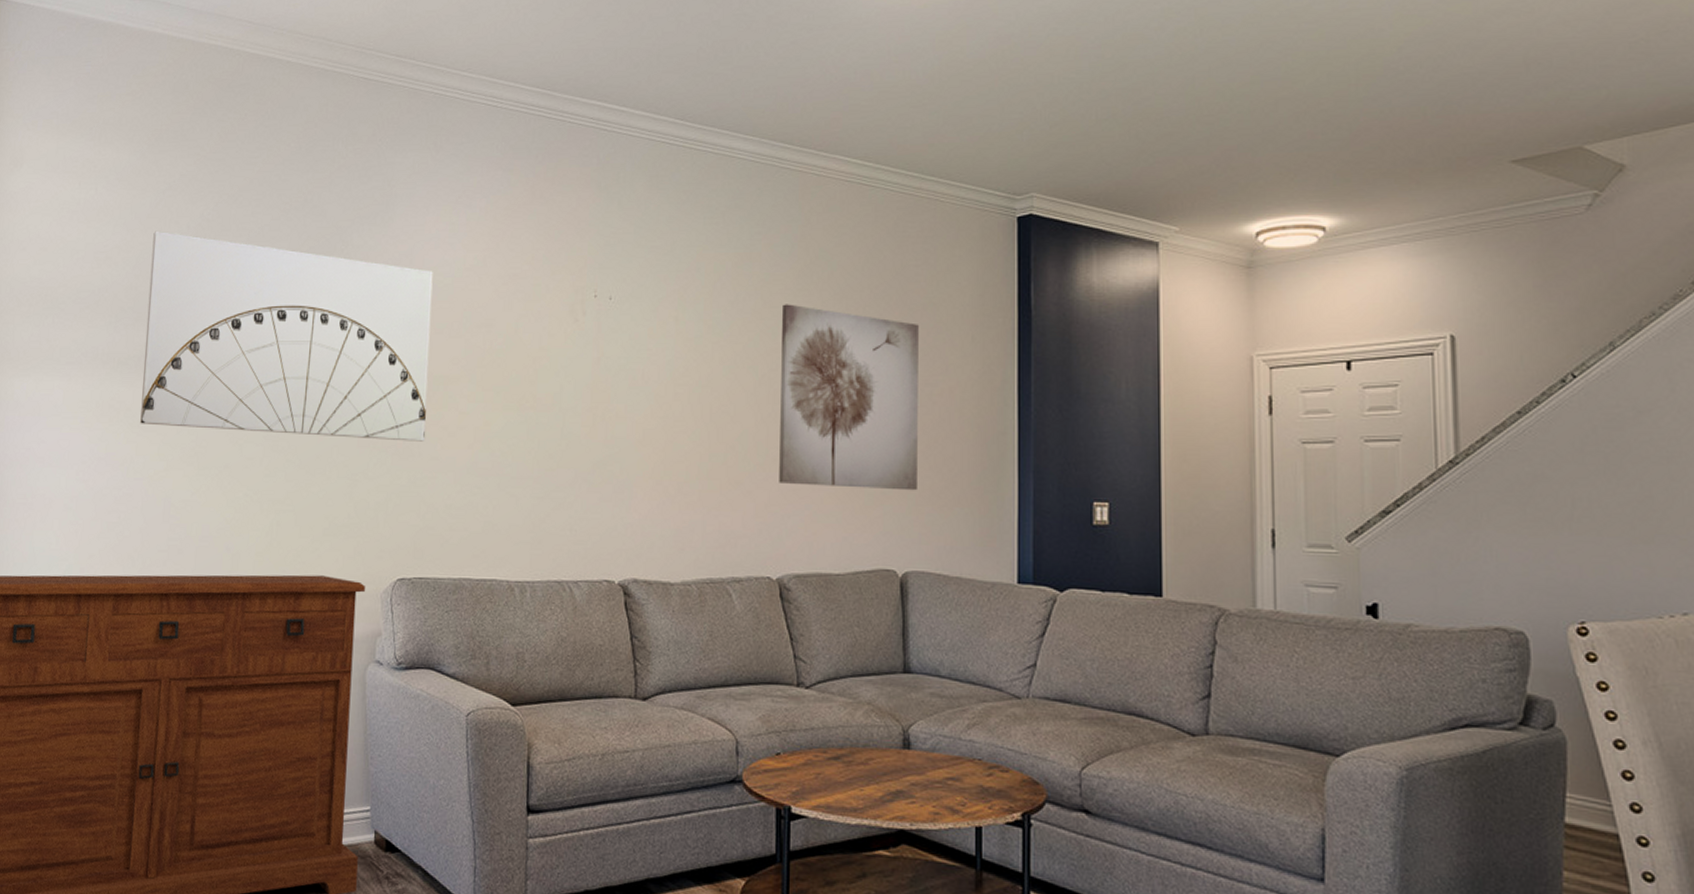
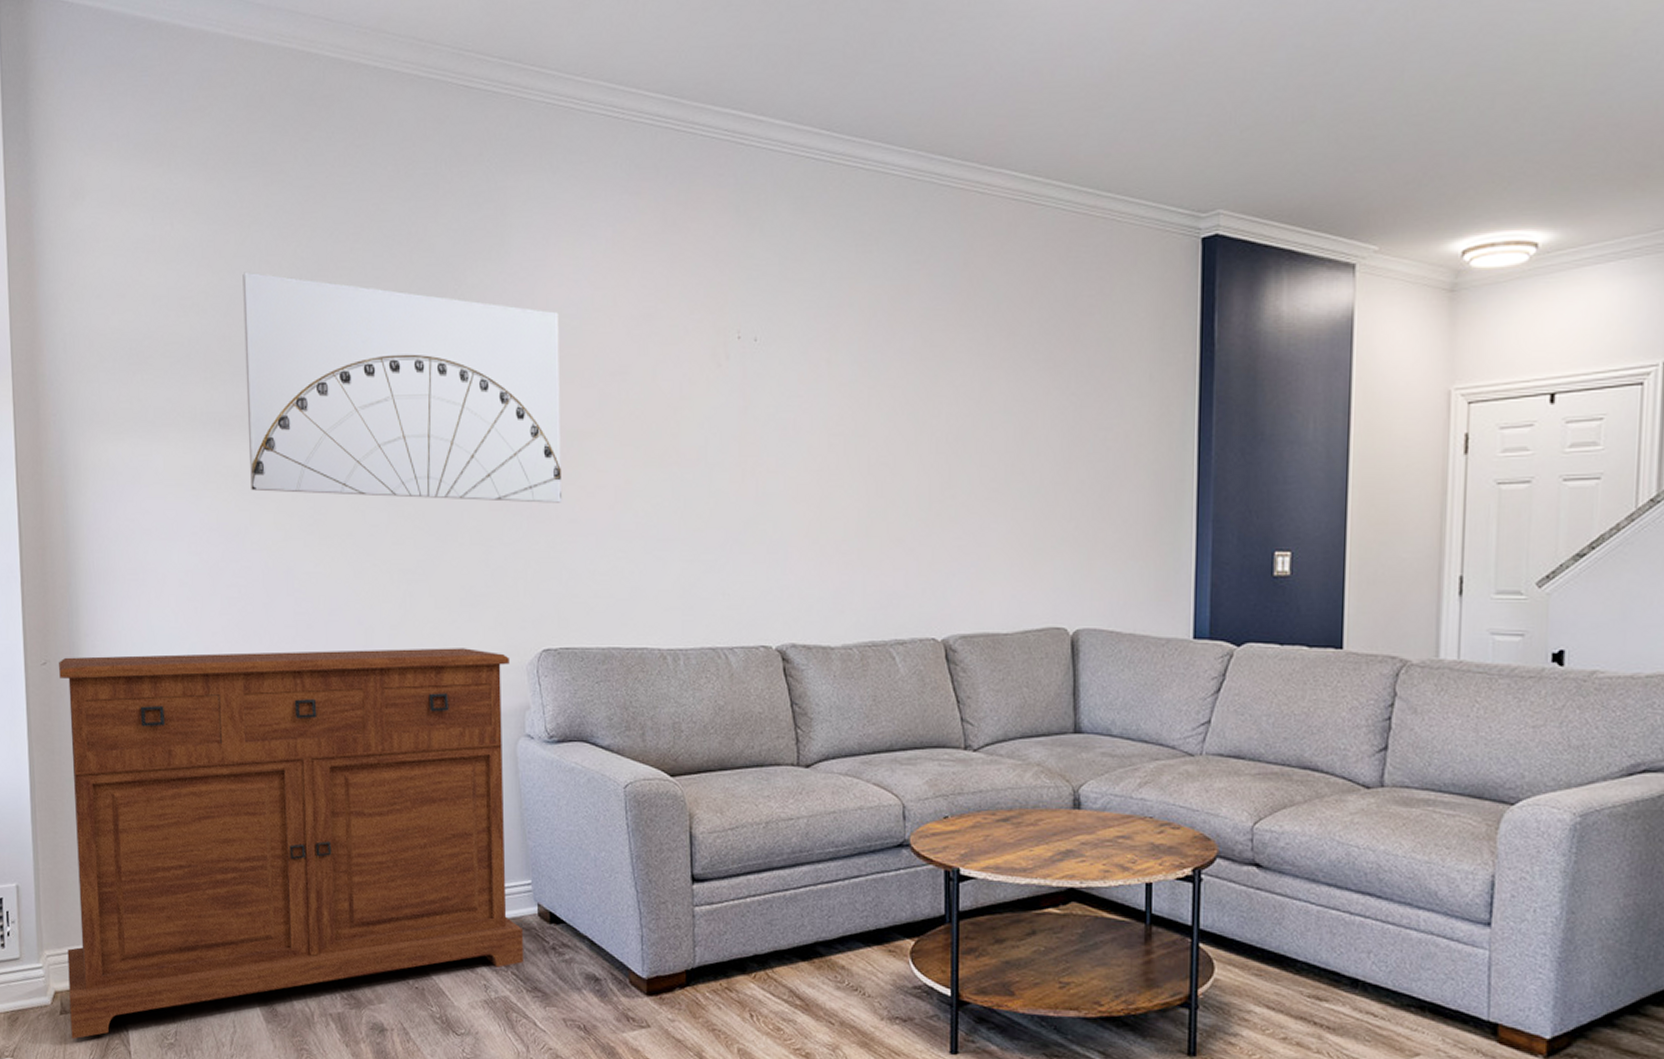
wall art: present [779,304,919,491] -> none [943,342,1092,544]

